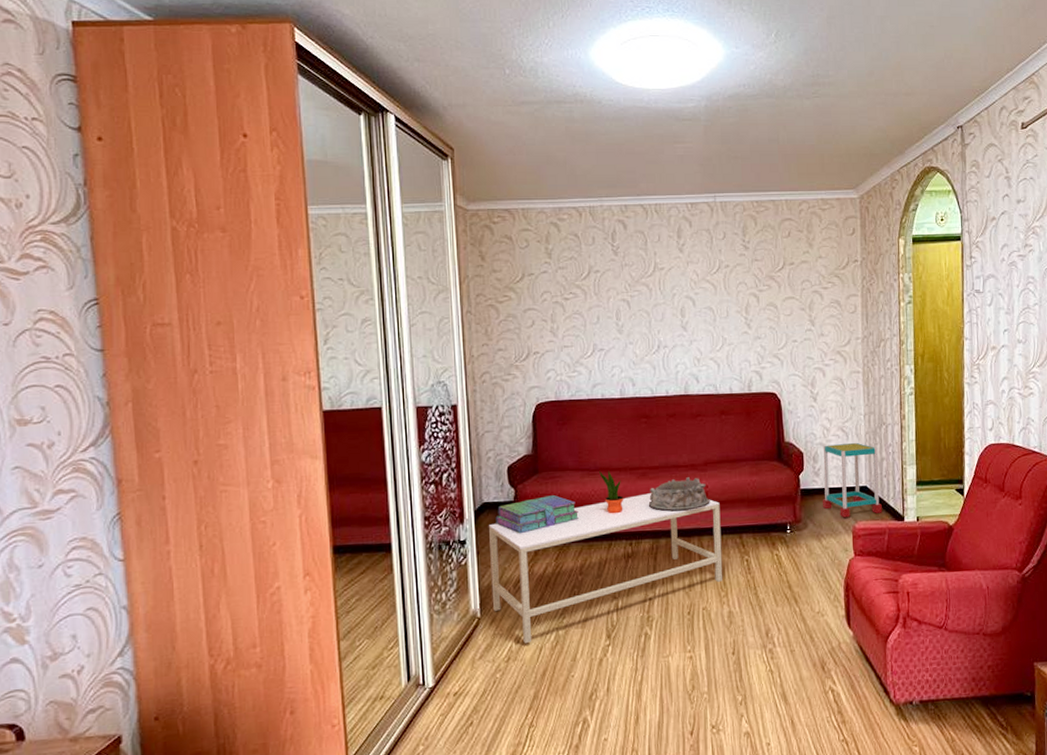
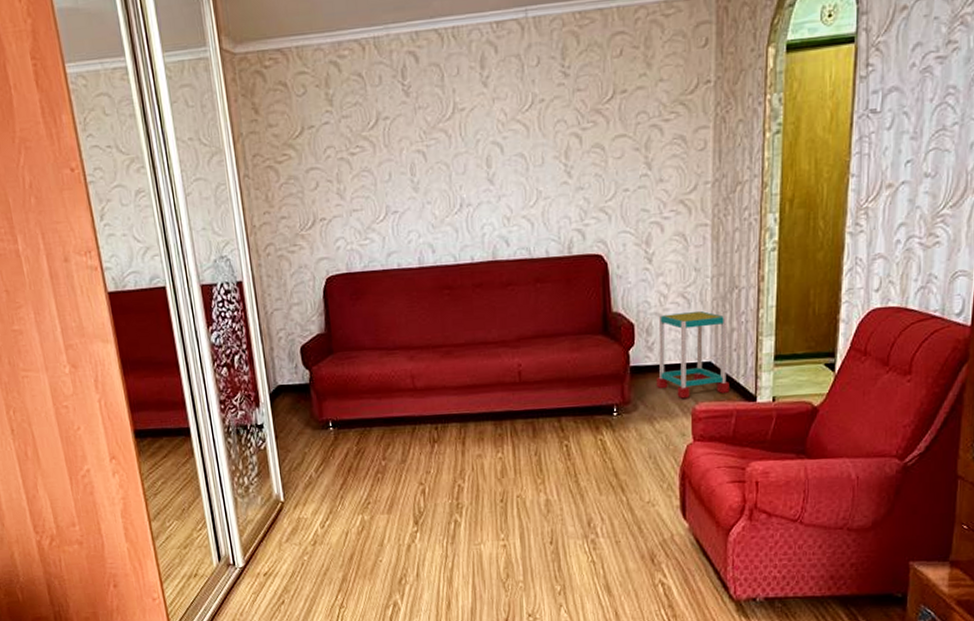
coffee table: present [489,493,723,644] -> none [286,373,539,529]
stack of books: present [495,495,579,534] -> none [291,377,379,418]
potted plant: present [599,471,624,514] -> none [399,349,428,397]
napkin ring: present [648,477,710,512] -> none [454,355,524,393]

